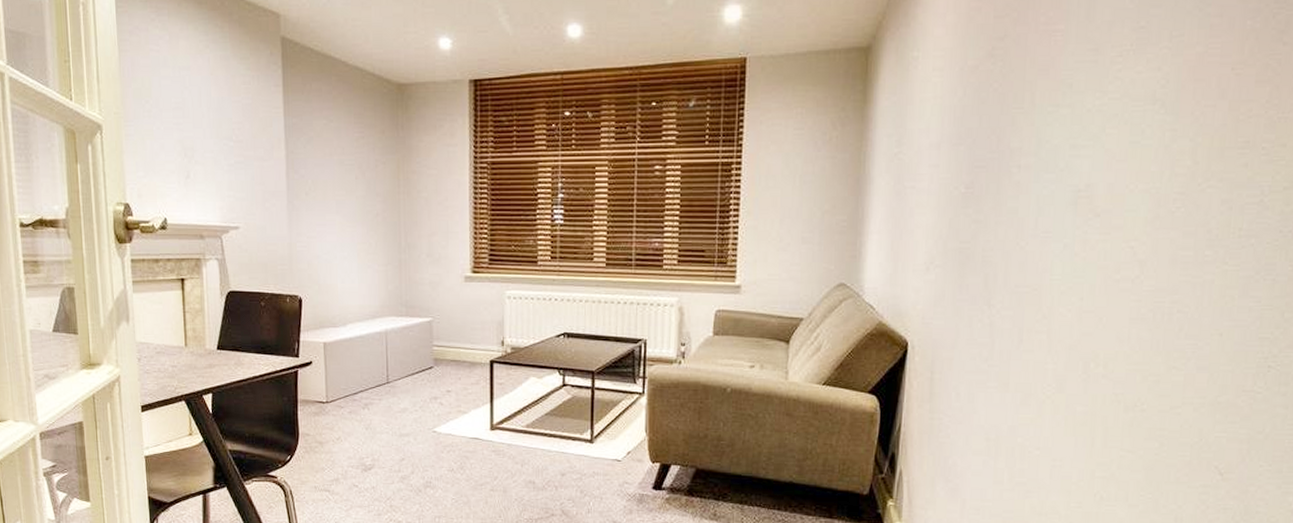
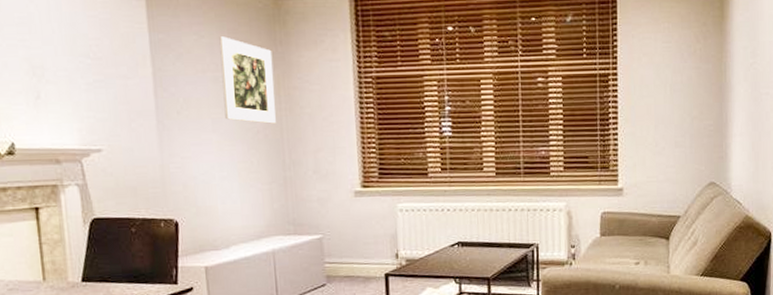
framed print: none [346,121,395,207] -> present [219,36,276,124]

